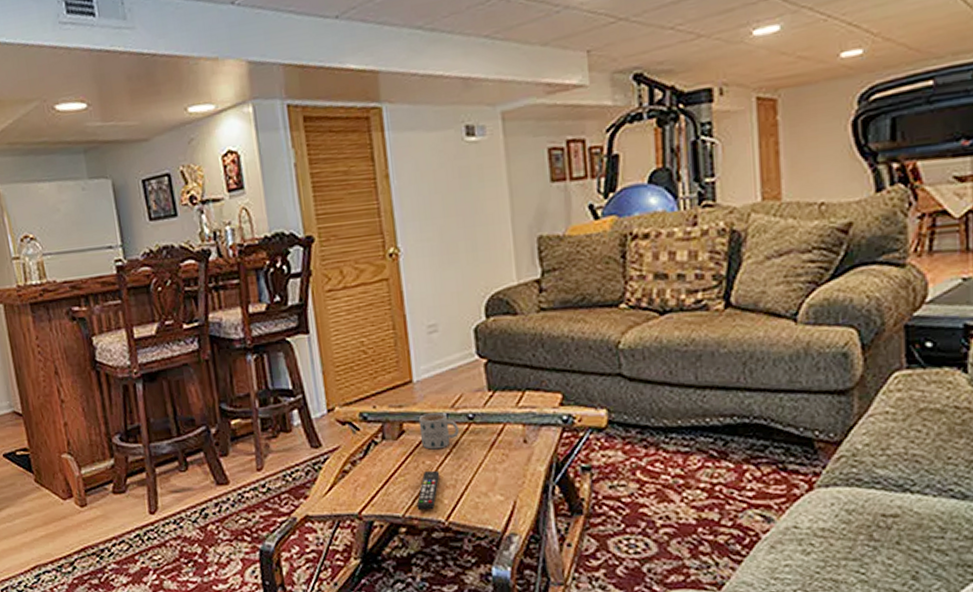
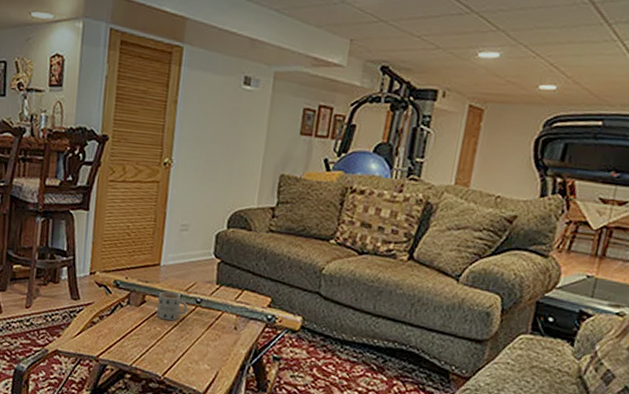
remote control: present [416,470,440,511] -> none [142,335,166,366]

